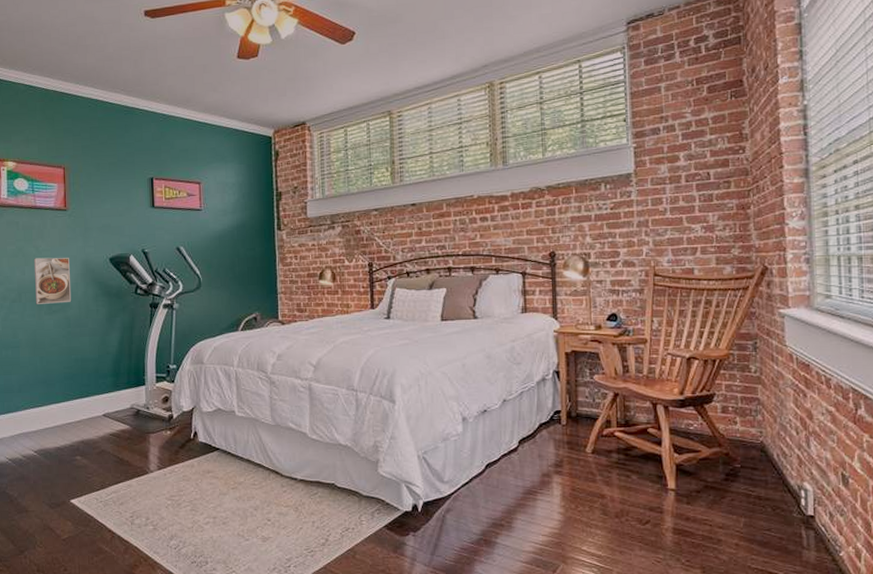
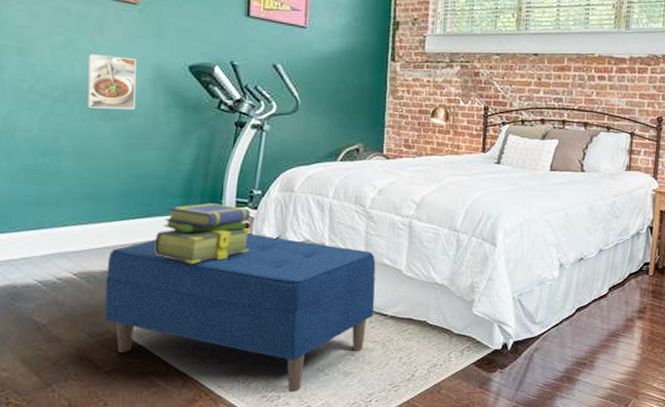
bench: none [59,406,285,558] -> present [105,233,376,392]
stack of books: none [94,380,171,437] -> present [154,203,252,263]

